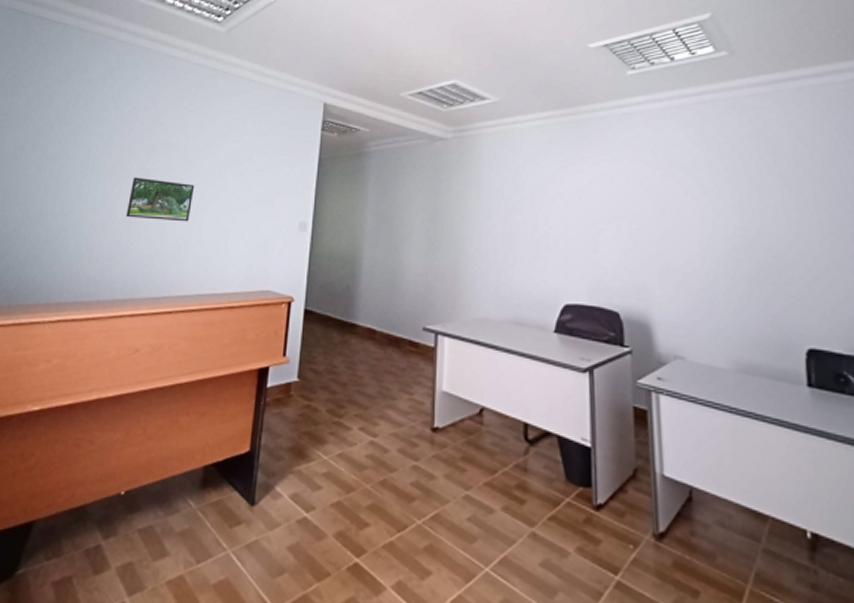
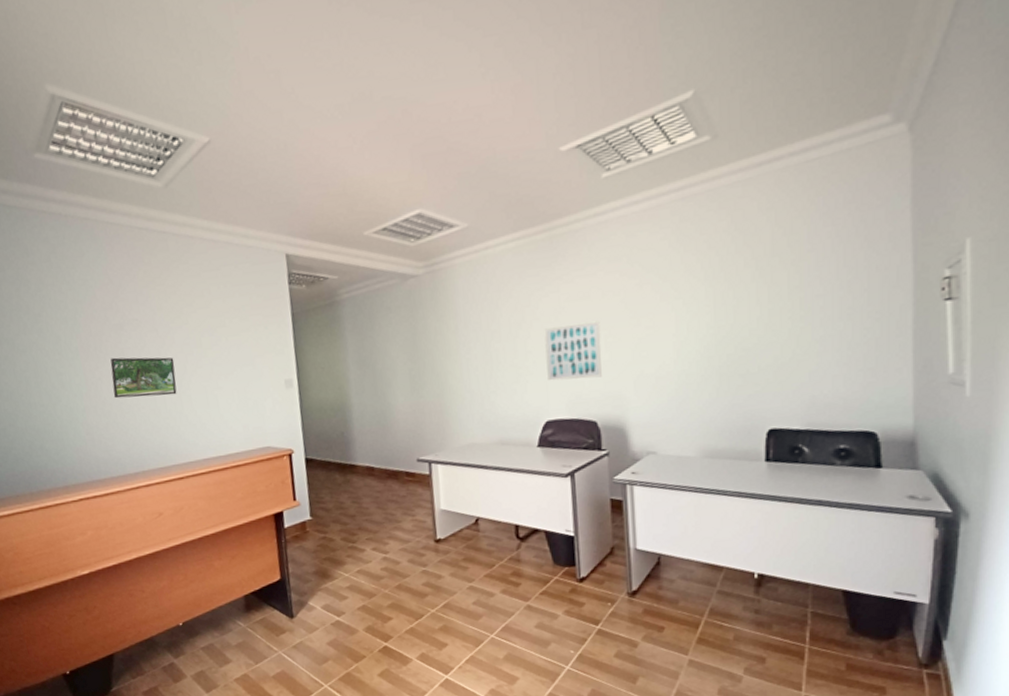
wall art: none [567,206,625,265] -> present [544,321,602,381]

